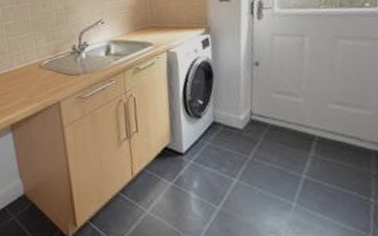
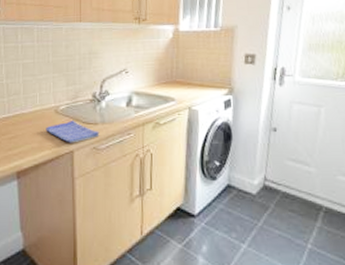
dish towel: none [32,73,83,95] -> present [46,121,100,143]

